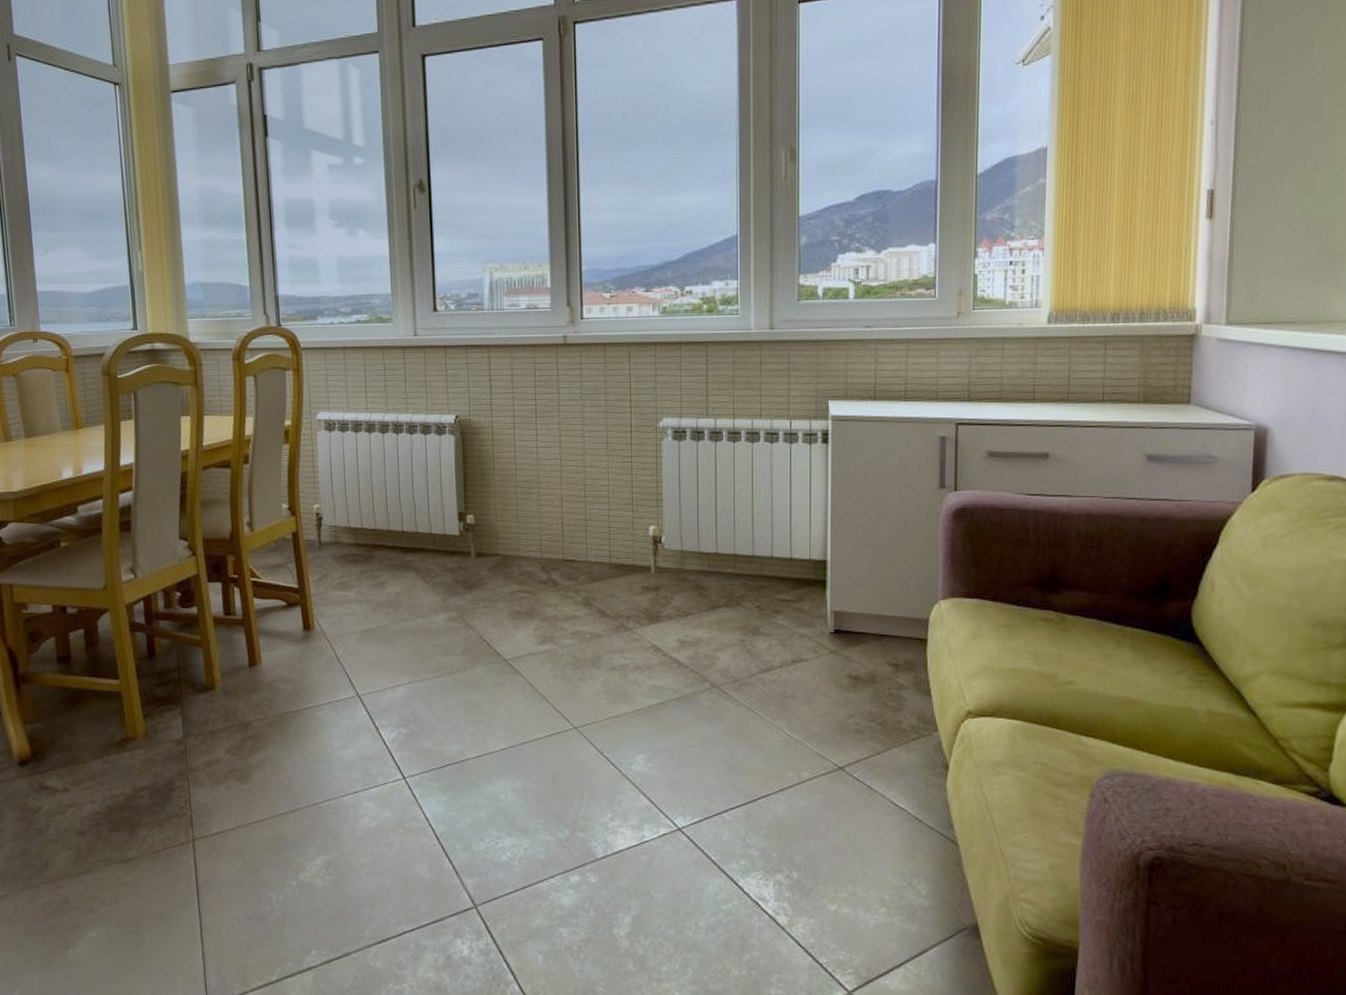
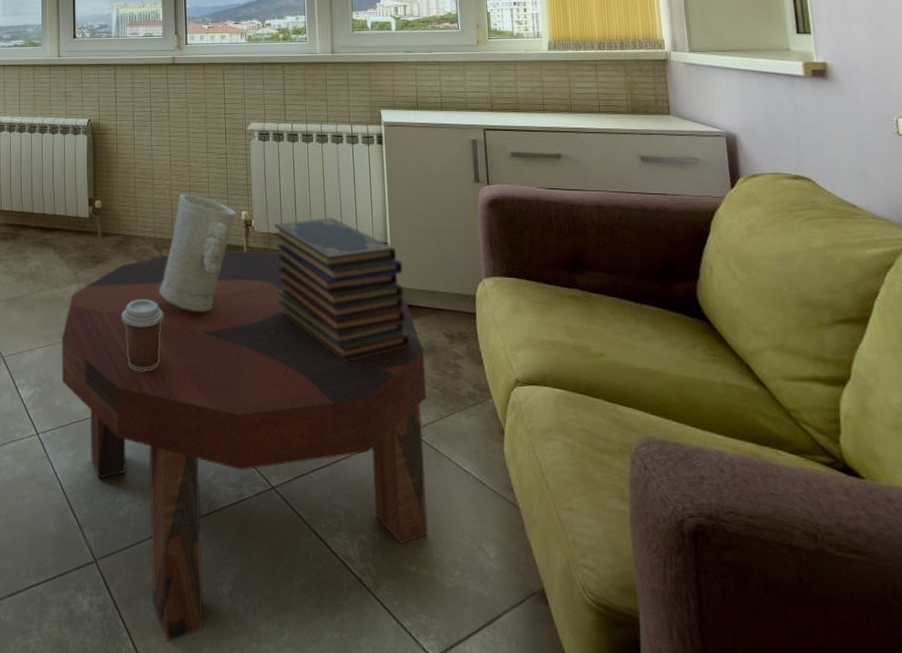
coffee table: none [430,571,863,982] -> present [62,251,428,641]
coffee cup: none [502,628,552,708] -> present [122,299,163,371]
decorative vase: none [547,506,643,642] -> present [159,194,237,312]
book stack: none [689,531,846,696] -> present [274,217,410,363]

